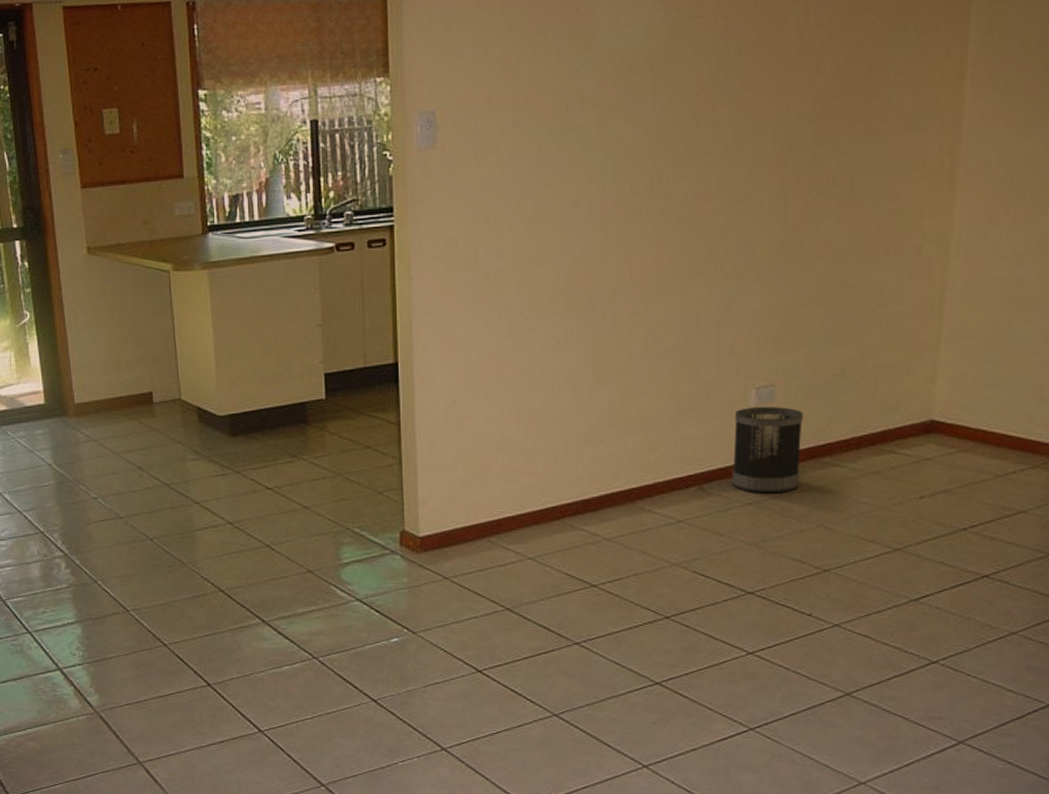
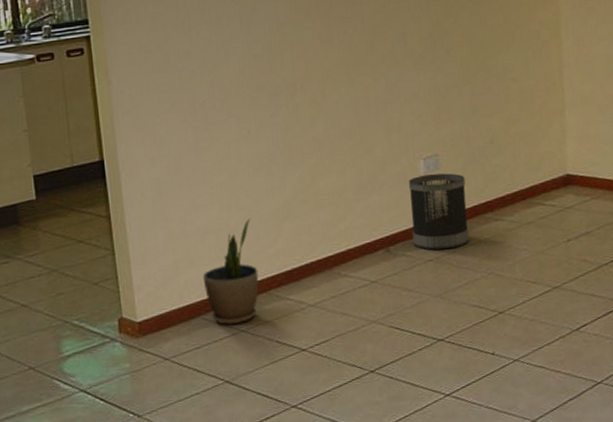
potted plant: none [492,439,553,550] -> present [202,219,259,325]

